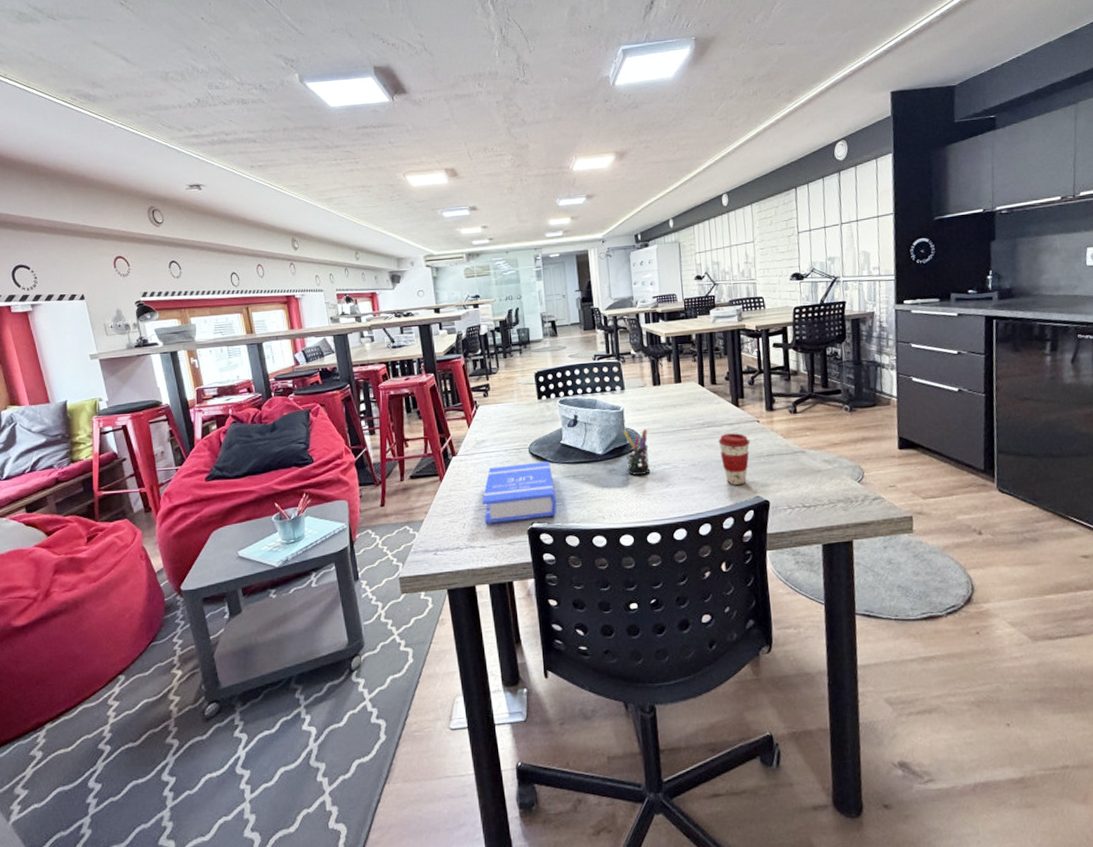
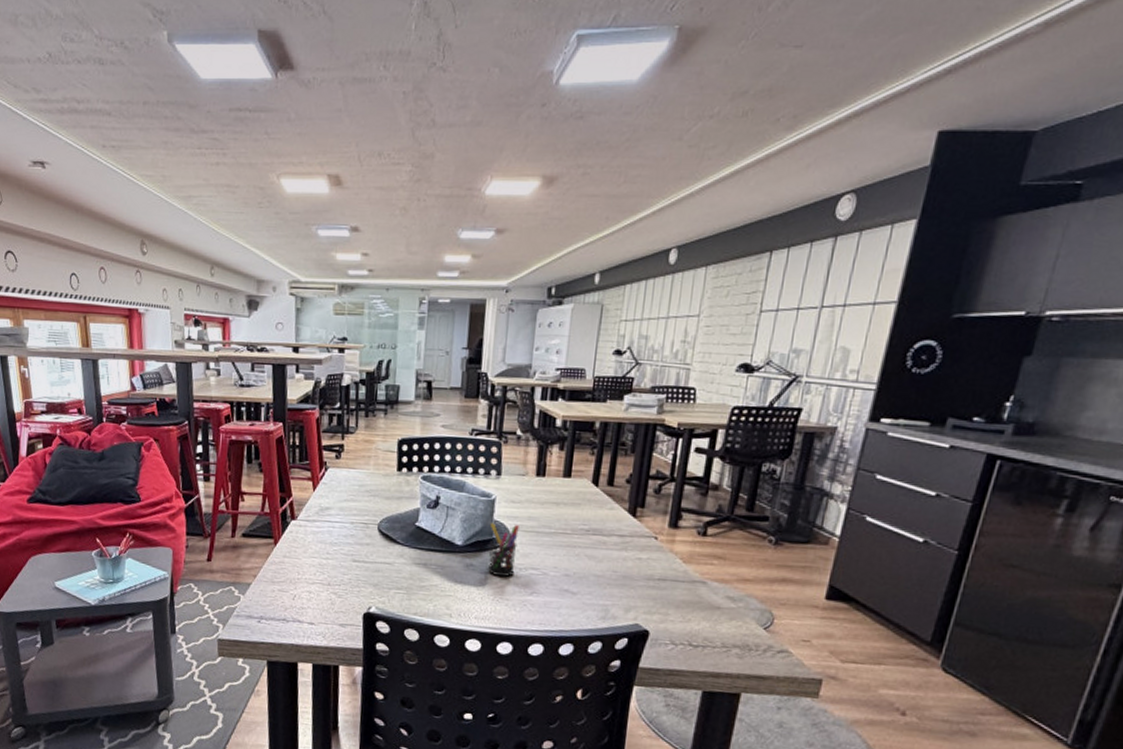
book: present [481,461,557,524] -> none [316,539,401,605]
coffee cup: present [718,433,751,485] -> none [601,546,642,607]

